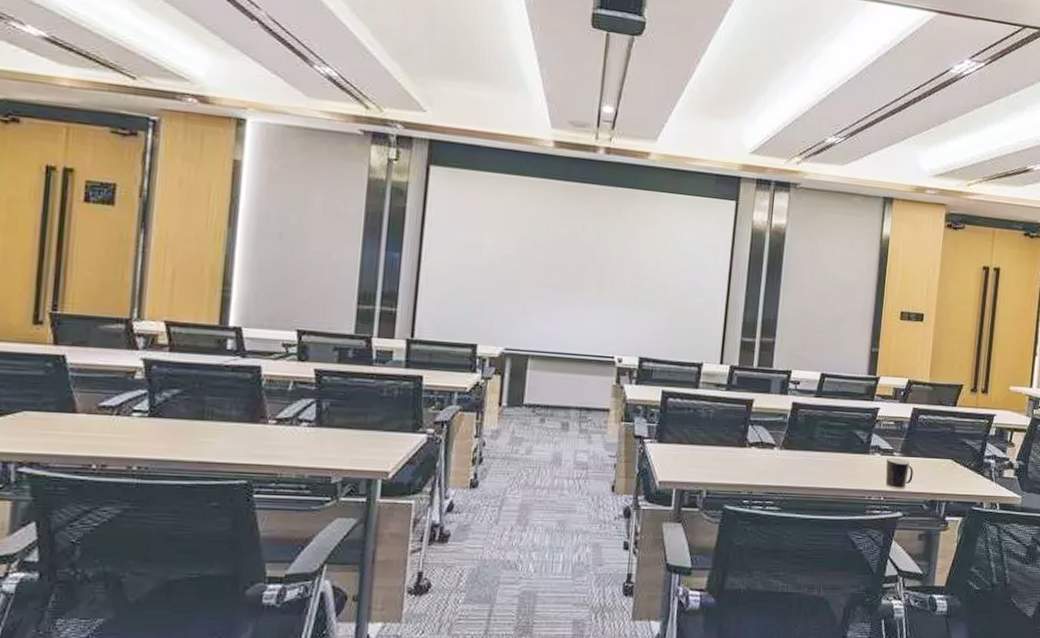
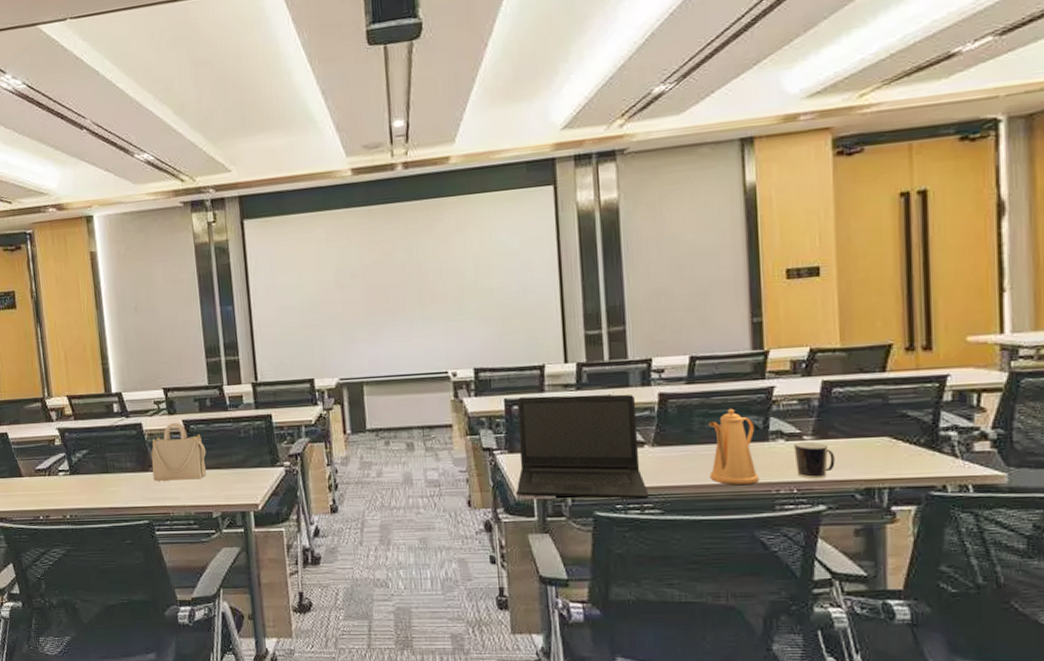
handbag: none [263,370,338,438] -> present [150,422,207,481]
laptop: none [660,391,774,496] -> present [517,394,649,500]
coffee pot: none [821,422,861,491] -> present [708,408,759,486]

